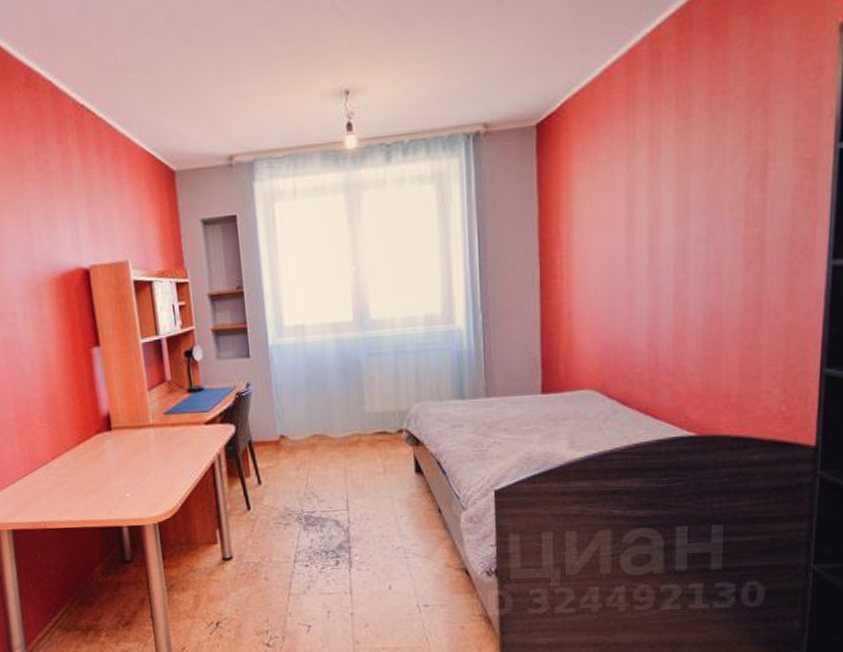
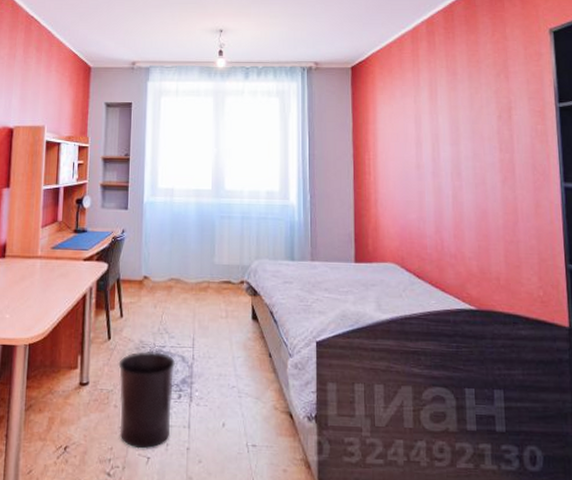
waste bin: none [263,517,331,618] -> present [118,350,176,449]

